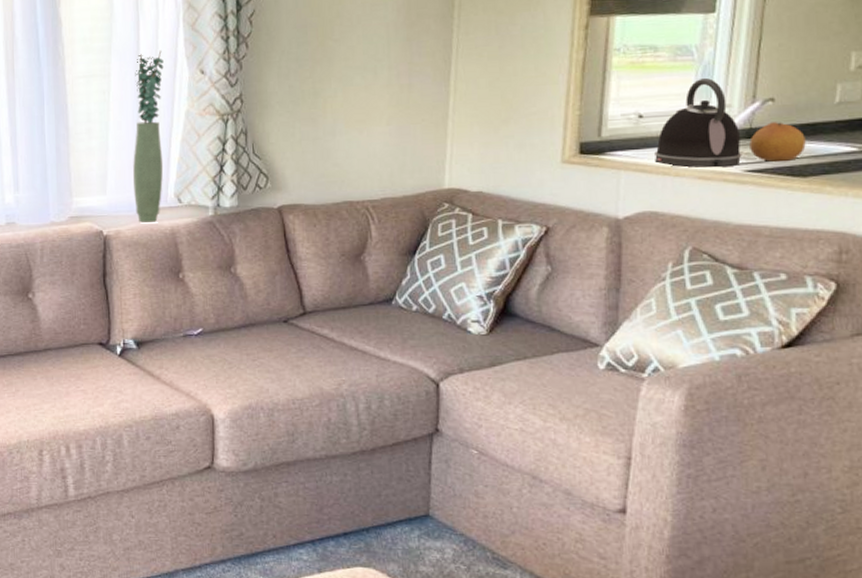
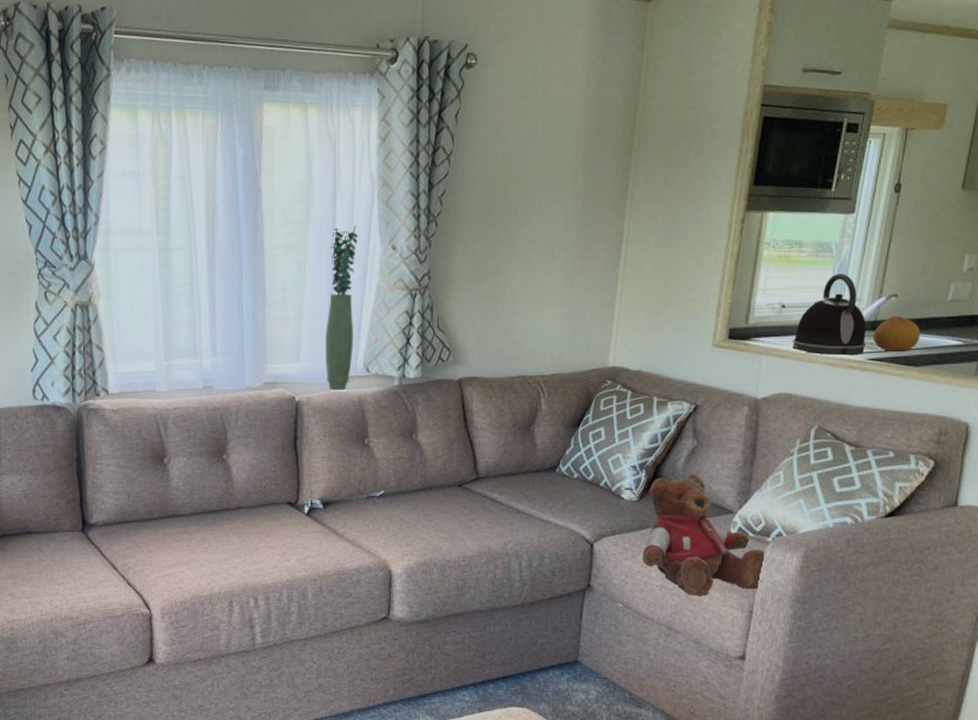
teddy bear: none [496,303,643,441] -> present [642,474,766,597]

